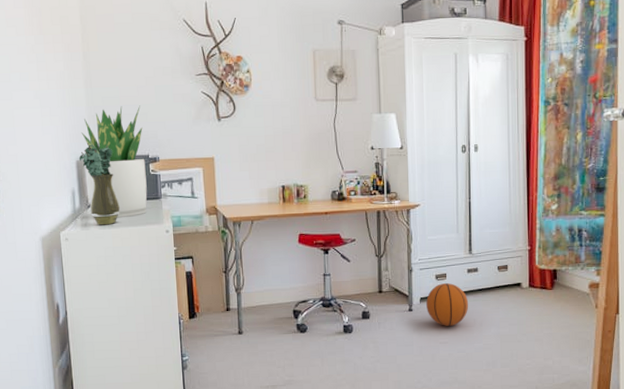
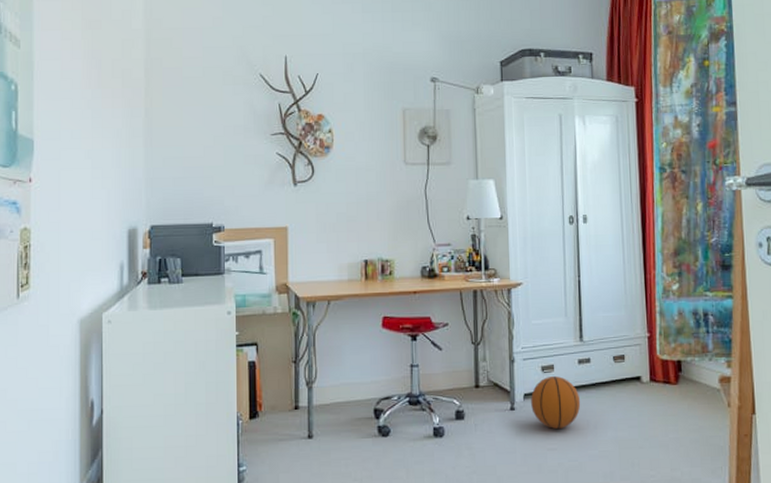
vase: present [79,143,120,226] -> none [132,210,175,305]
planter: present [81,105,147,218] -> none [136,167,208,297]

